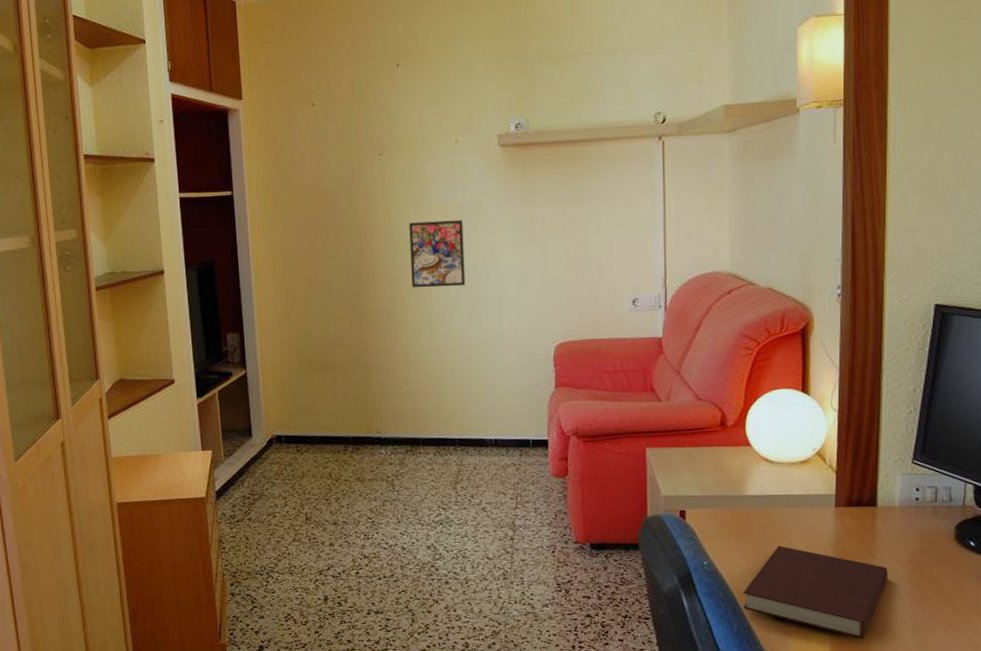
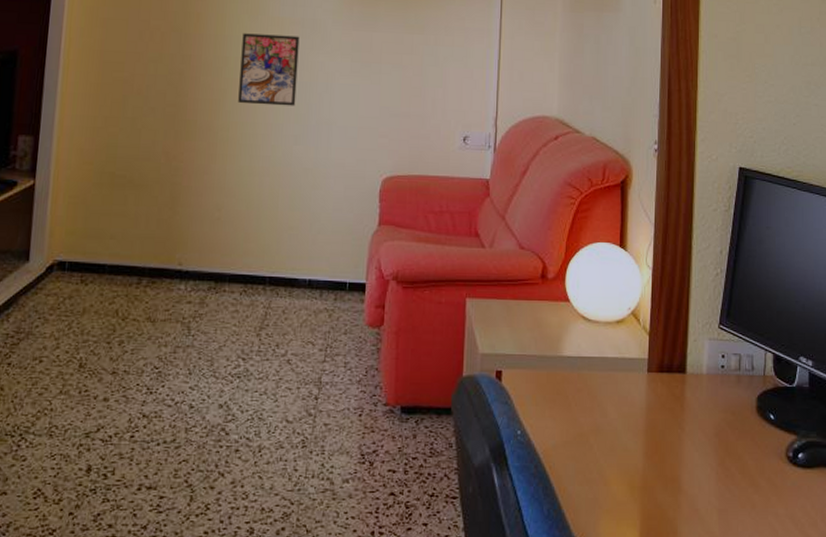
notebook: present [743,545,888,639] -> none [554,414,696,523]

